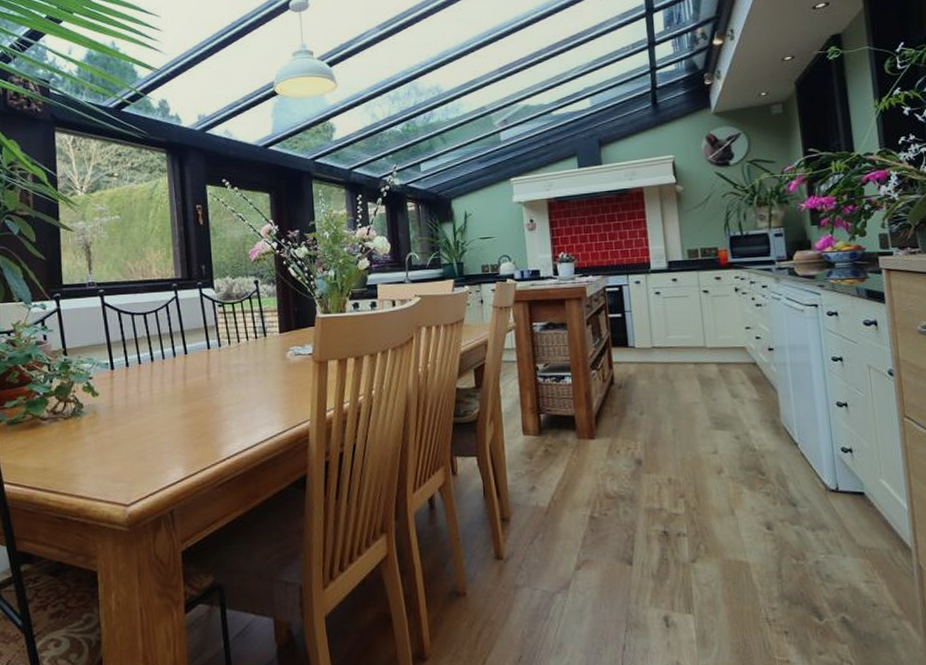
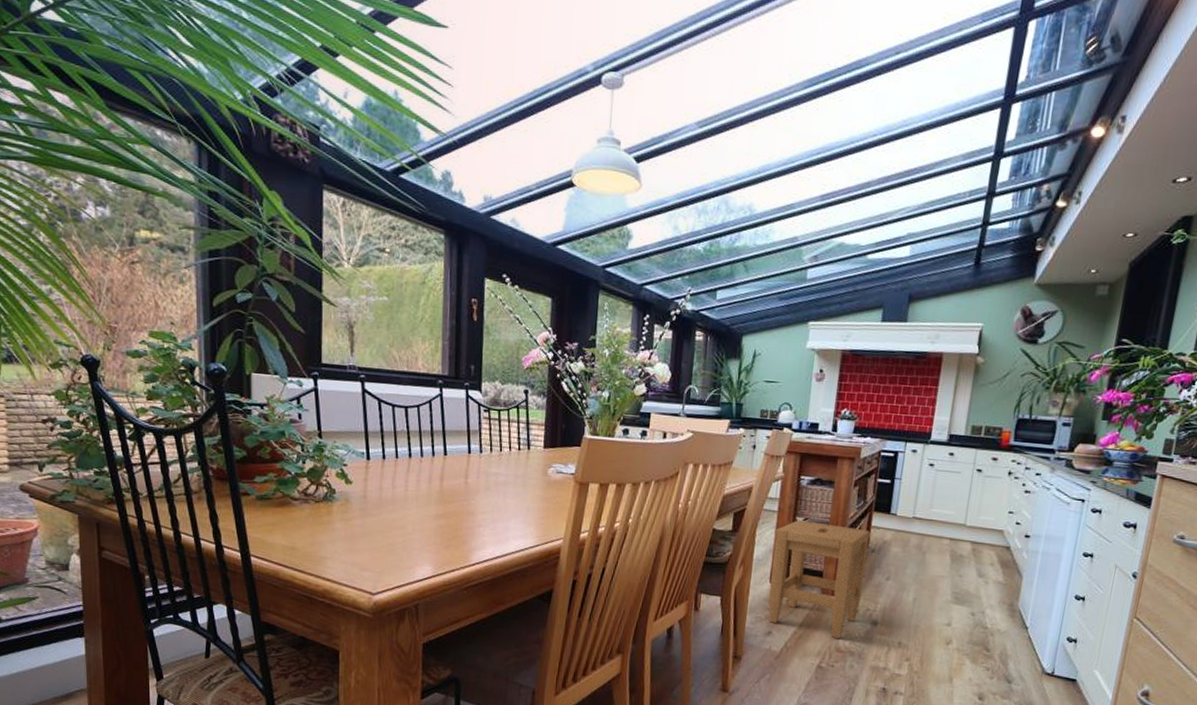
stool: none [519,365,620,485] -> present [768,519,870,639]

